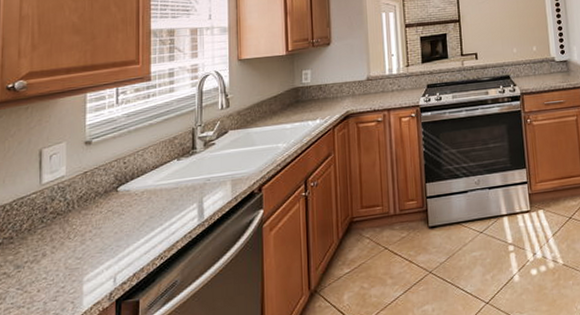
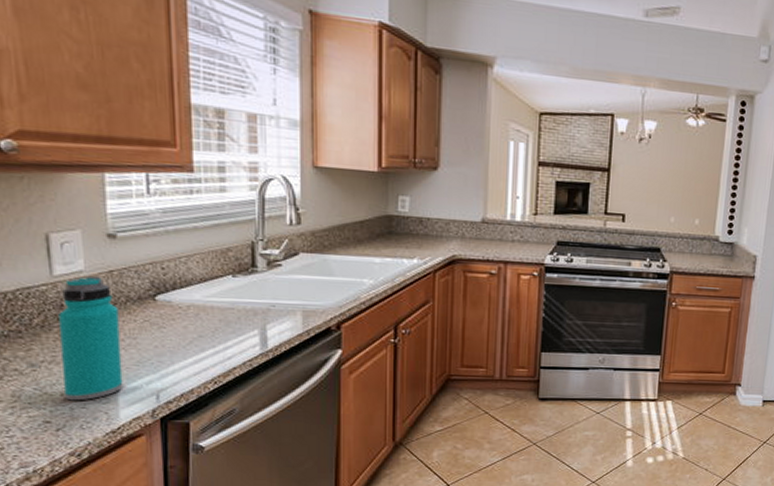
water bottle: none [40,178,89,296] -> present [58,276,124,401]

